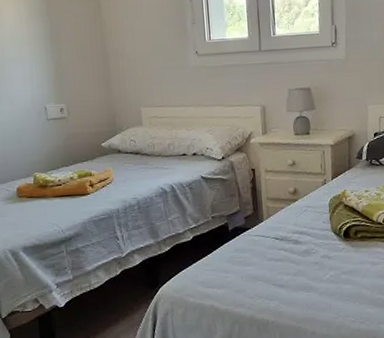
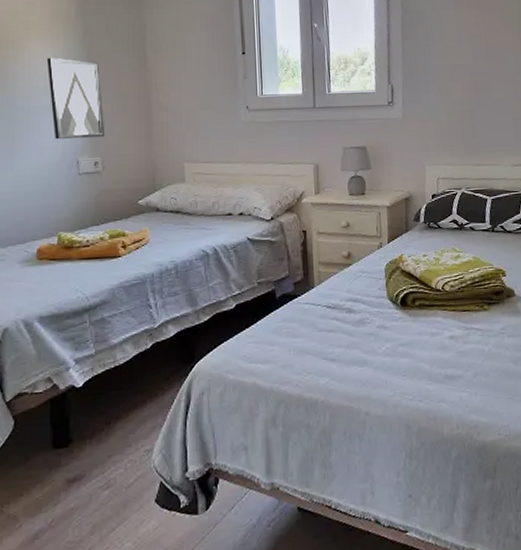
wall art: none [10,10,68,89] -> present [46,57,105,140]

